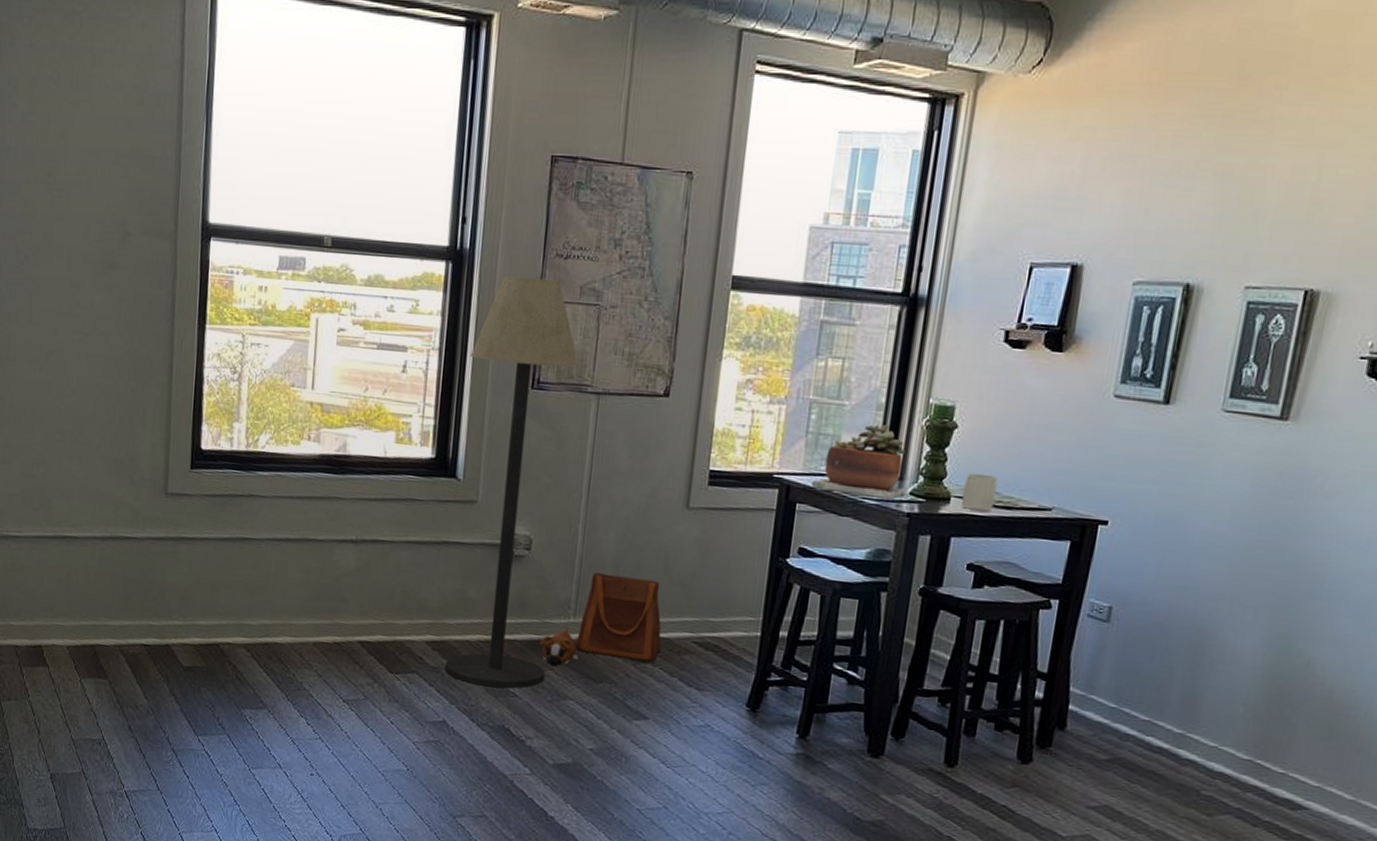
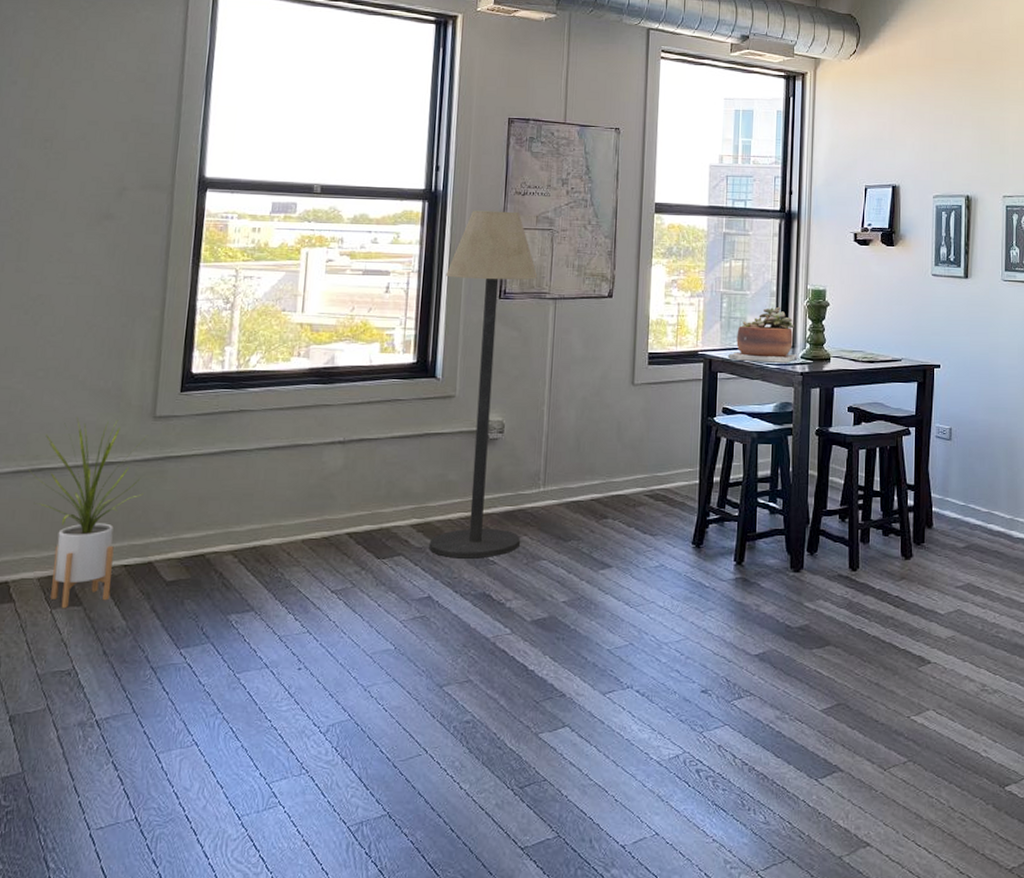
house plant: none [53,485,161,679] -> present [29,416,149,608]
dog toy: present [540,627,578,666] -> none [515,496,549,532]
shopping bag: present [574,573,662,662] -> none [545,446,620,517]
mug: present [962,472,998,512] -> none [839,338,863,366]

